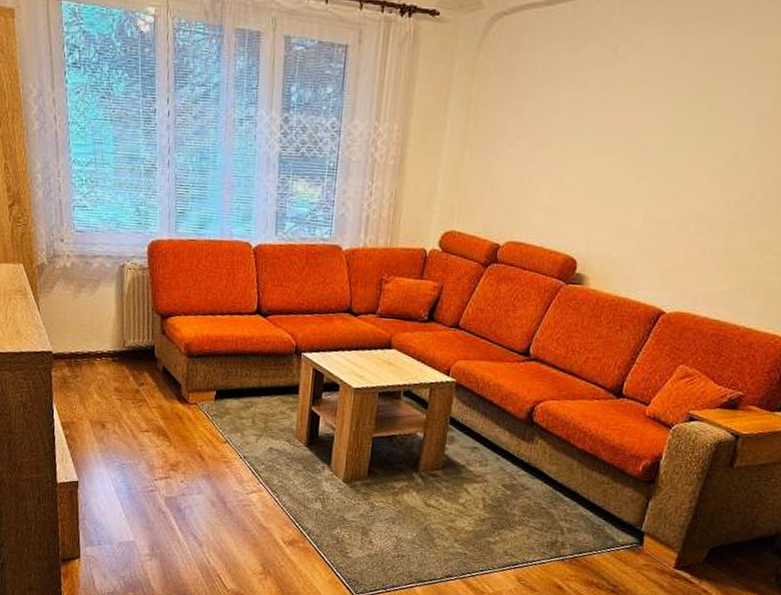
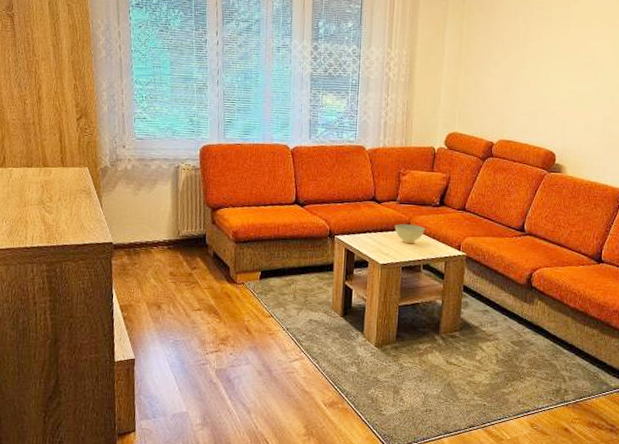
bowl: none [372,341,409,366] -> present [394,224,426,244]

